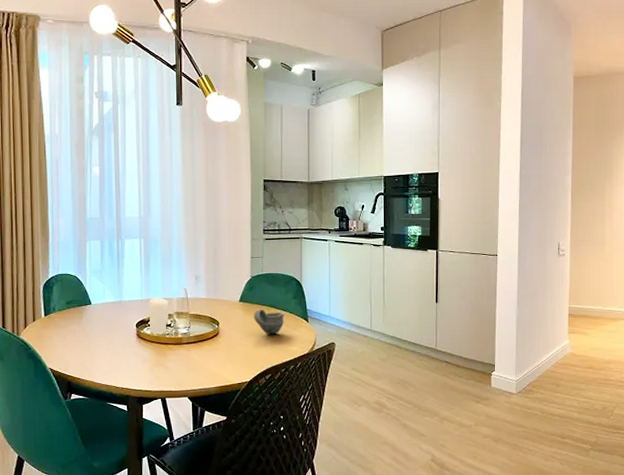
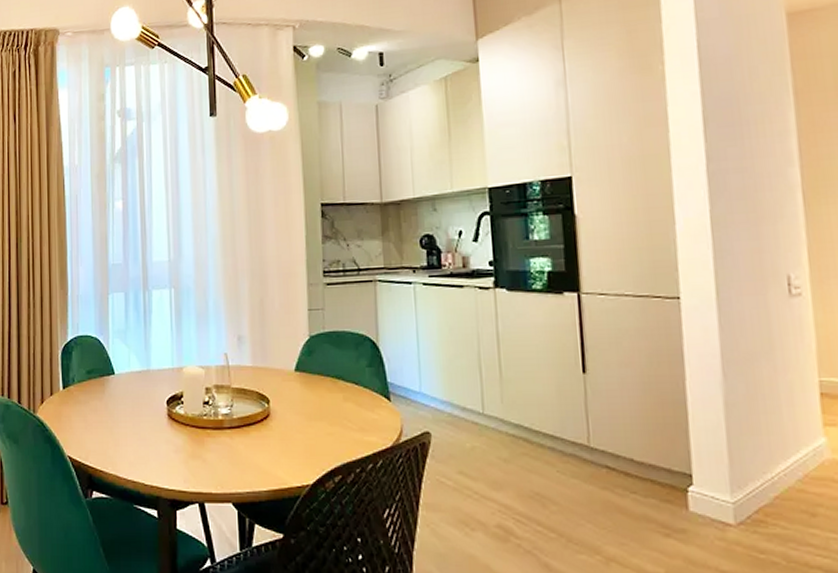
cup: present [253,309,285,335] -> none [314,381,358,418]

